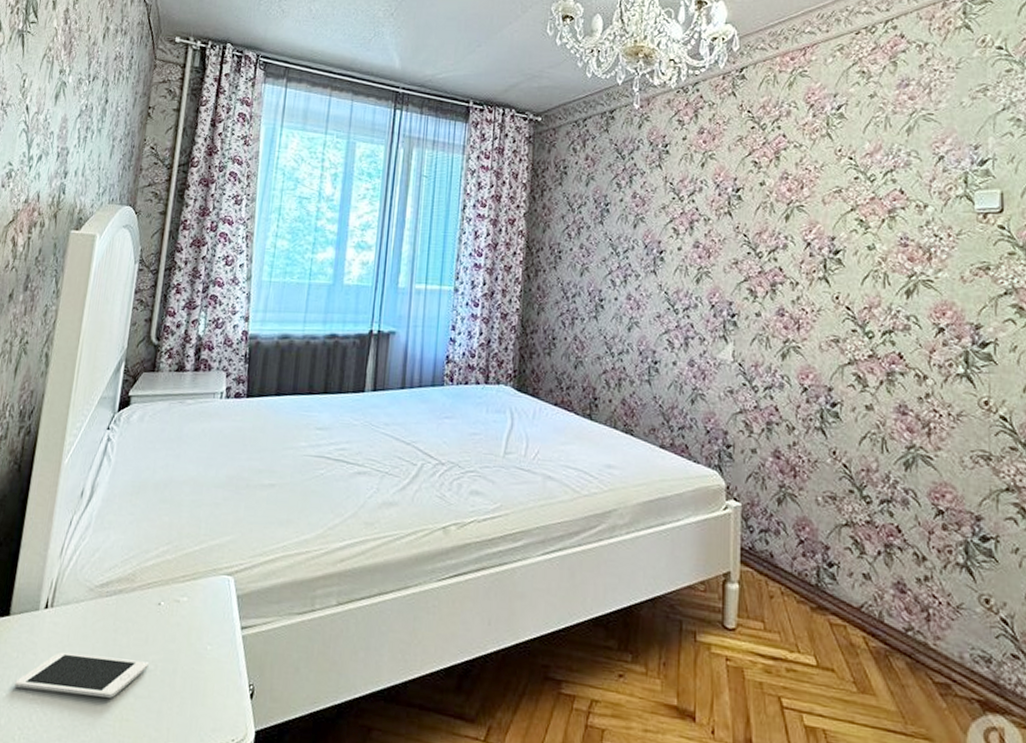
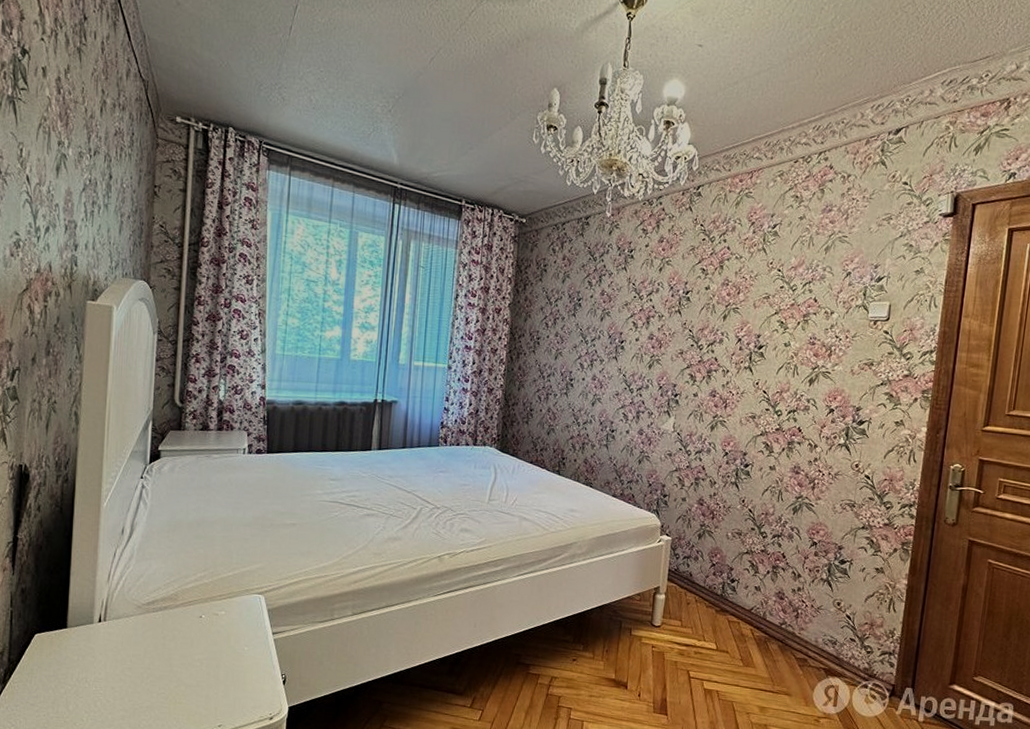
cell phone: present [14,652,149,698] -> none [78,655,195,688]

